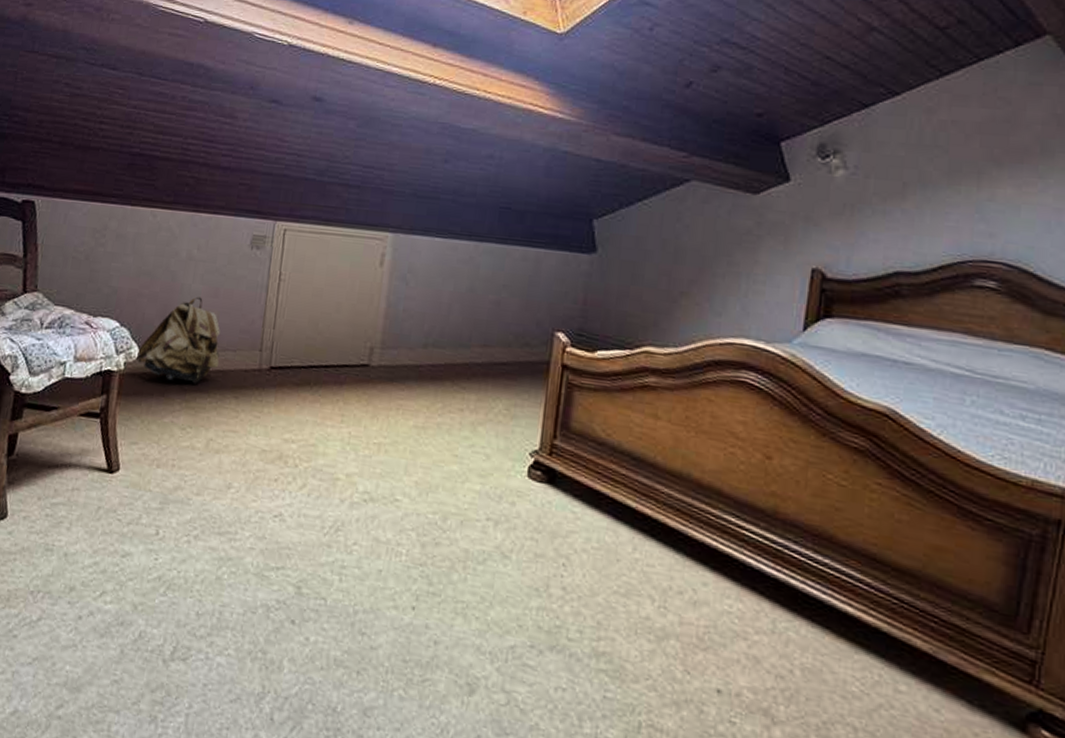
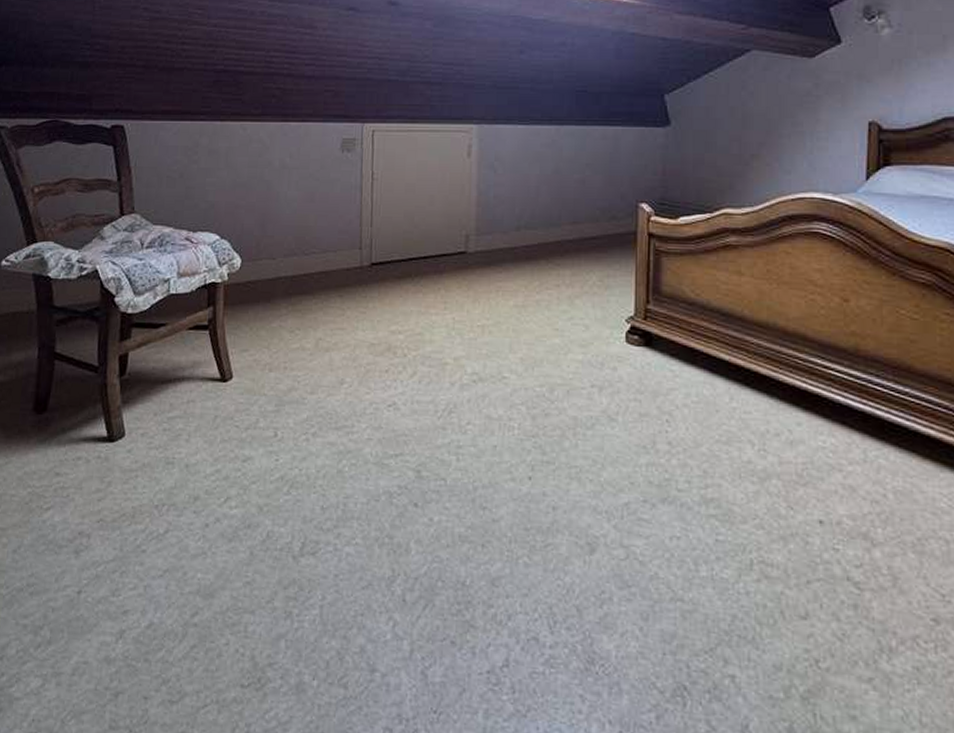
backpack: present [137,296,220,384] -> none [240,203,321,288]

